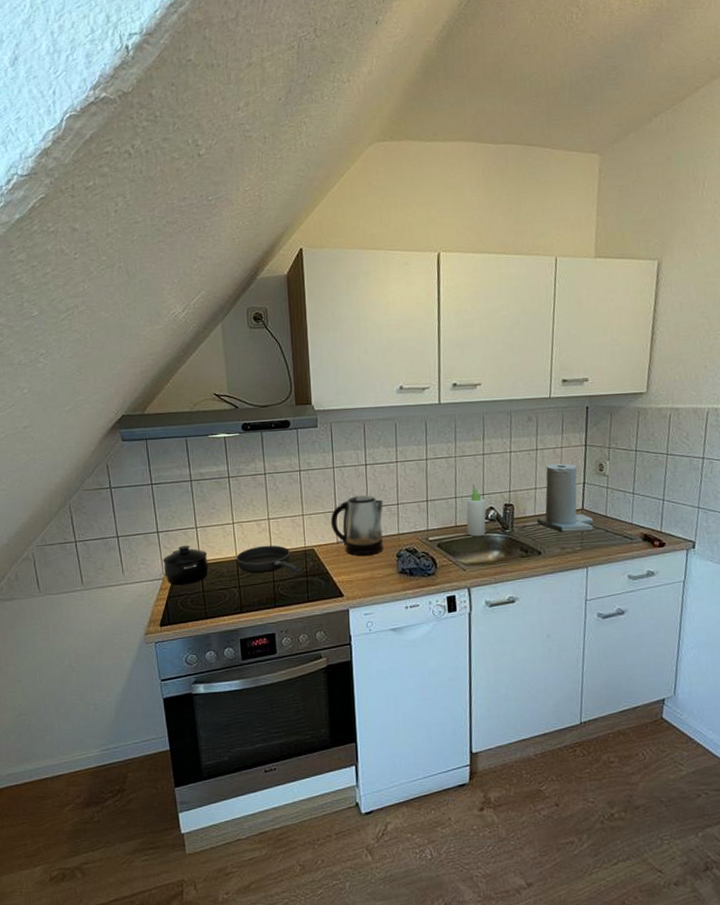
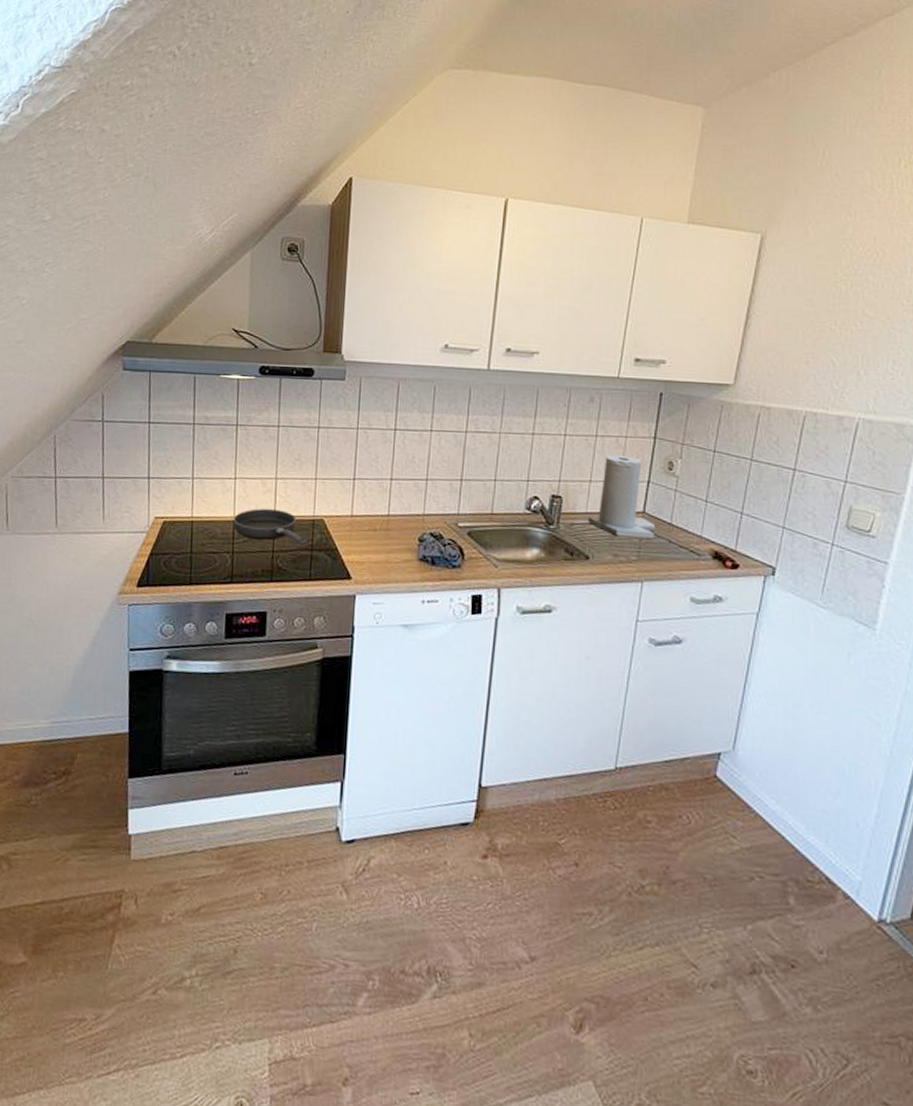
saucepan: present [163,545,208,586] -> none [150,496,202,543]
kettle: present [330,495,383,557] -> none [346,464,410,536]
bottle: present [466,484,486,537] -> none [504,467,530,530]

